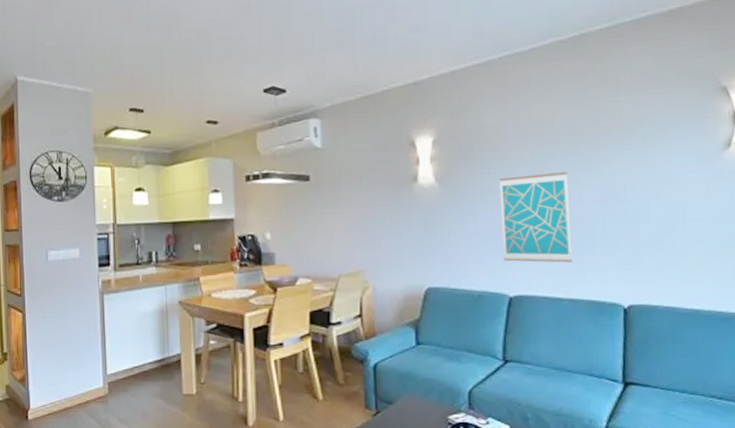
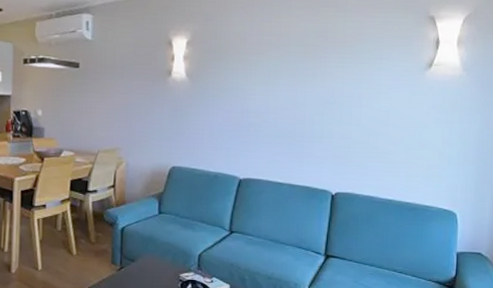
wall art: present [499,172,572,263] -> none [238,77,297,154]

